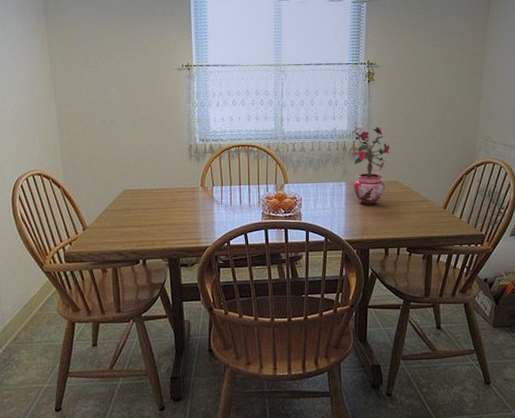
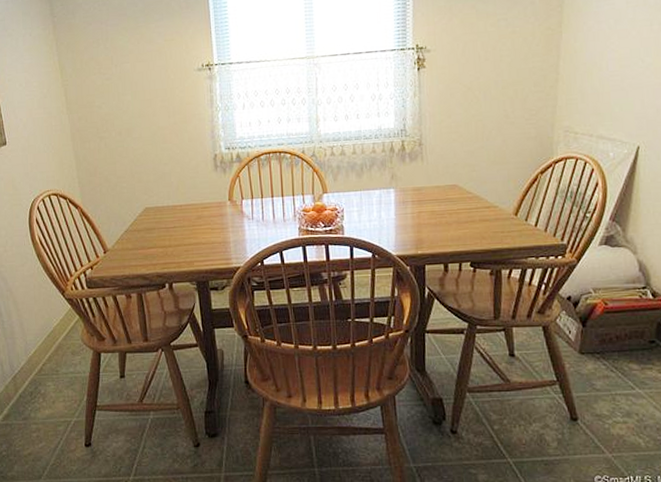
potted plant: present [352,126,390,206] -> none [401,122,447,215]

